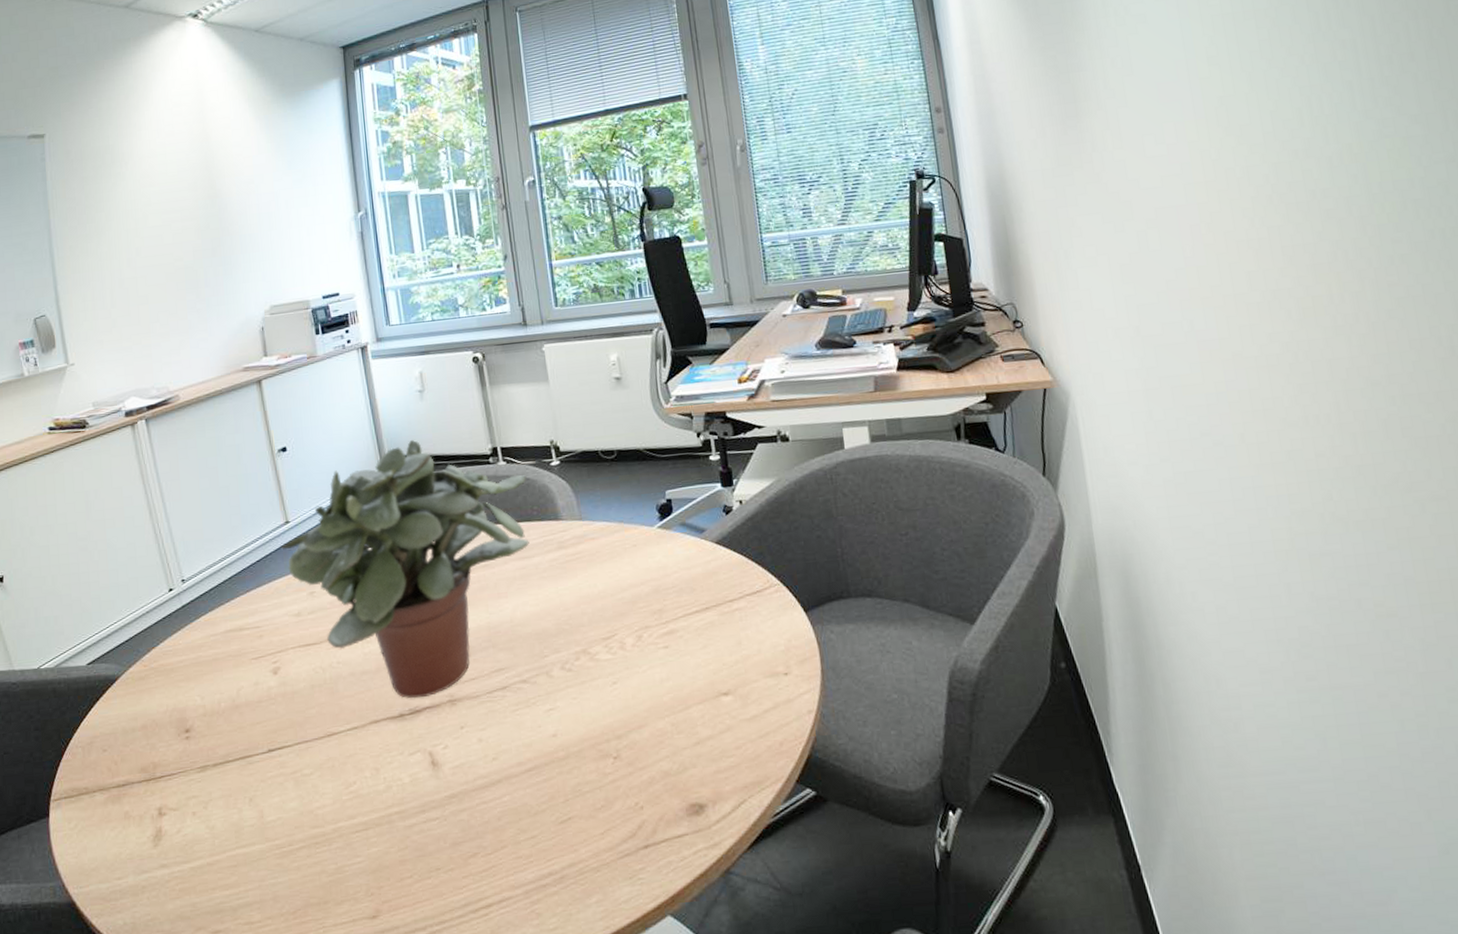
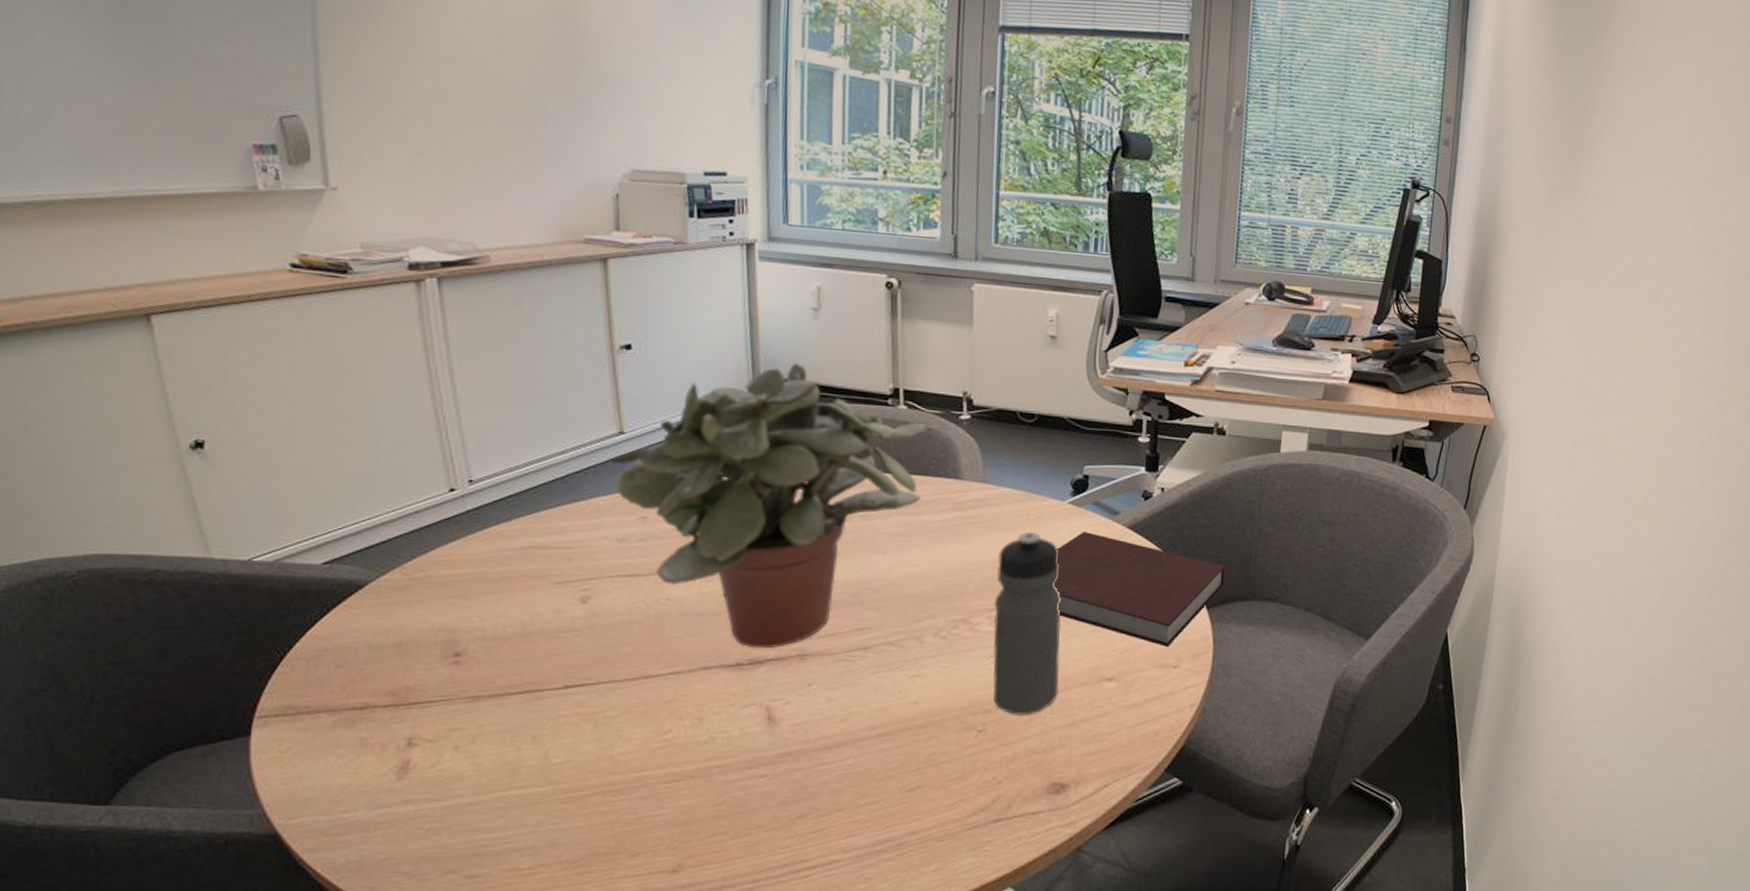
water bottle: none [604,558,681,739] -> present [993,531,1061,715]
notebook: none [655,552,818,655] -> present [1053,532,1227,647]

